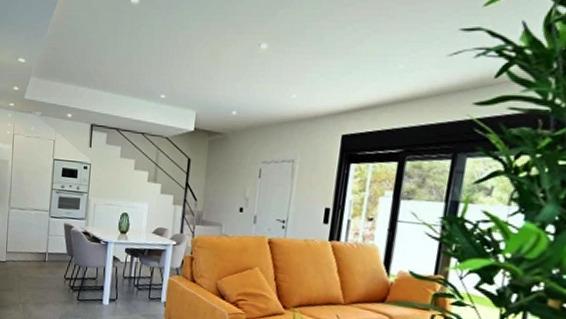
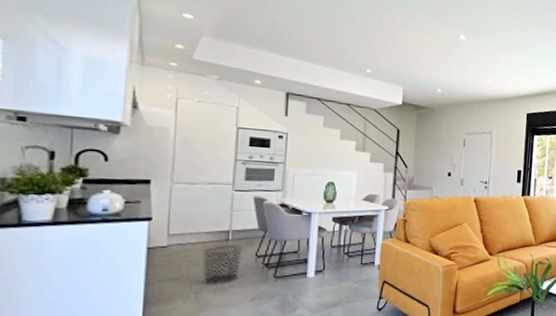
waste bin: none [27,264,56,299] -> present [202,245,243,285]

